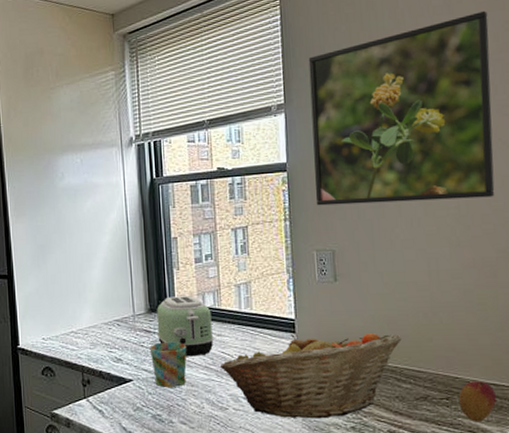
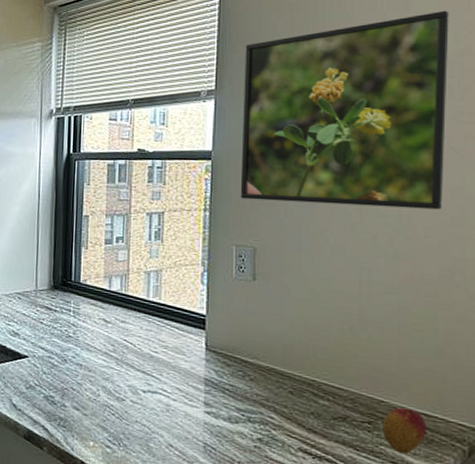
mug: present [149,341,187,387] -> none [49,321,88,370]
toaster: present [157,296,214,357] -> none [58,275,117,341]
fruit basket: present [221,333,402,419] -> none [121,331,323,426]

